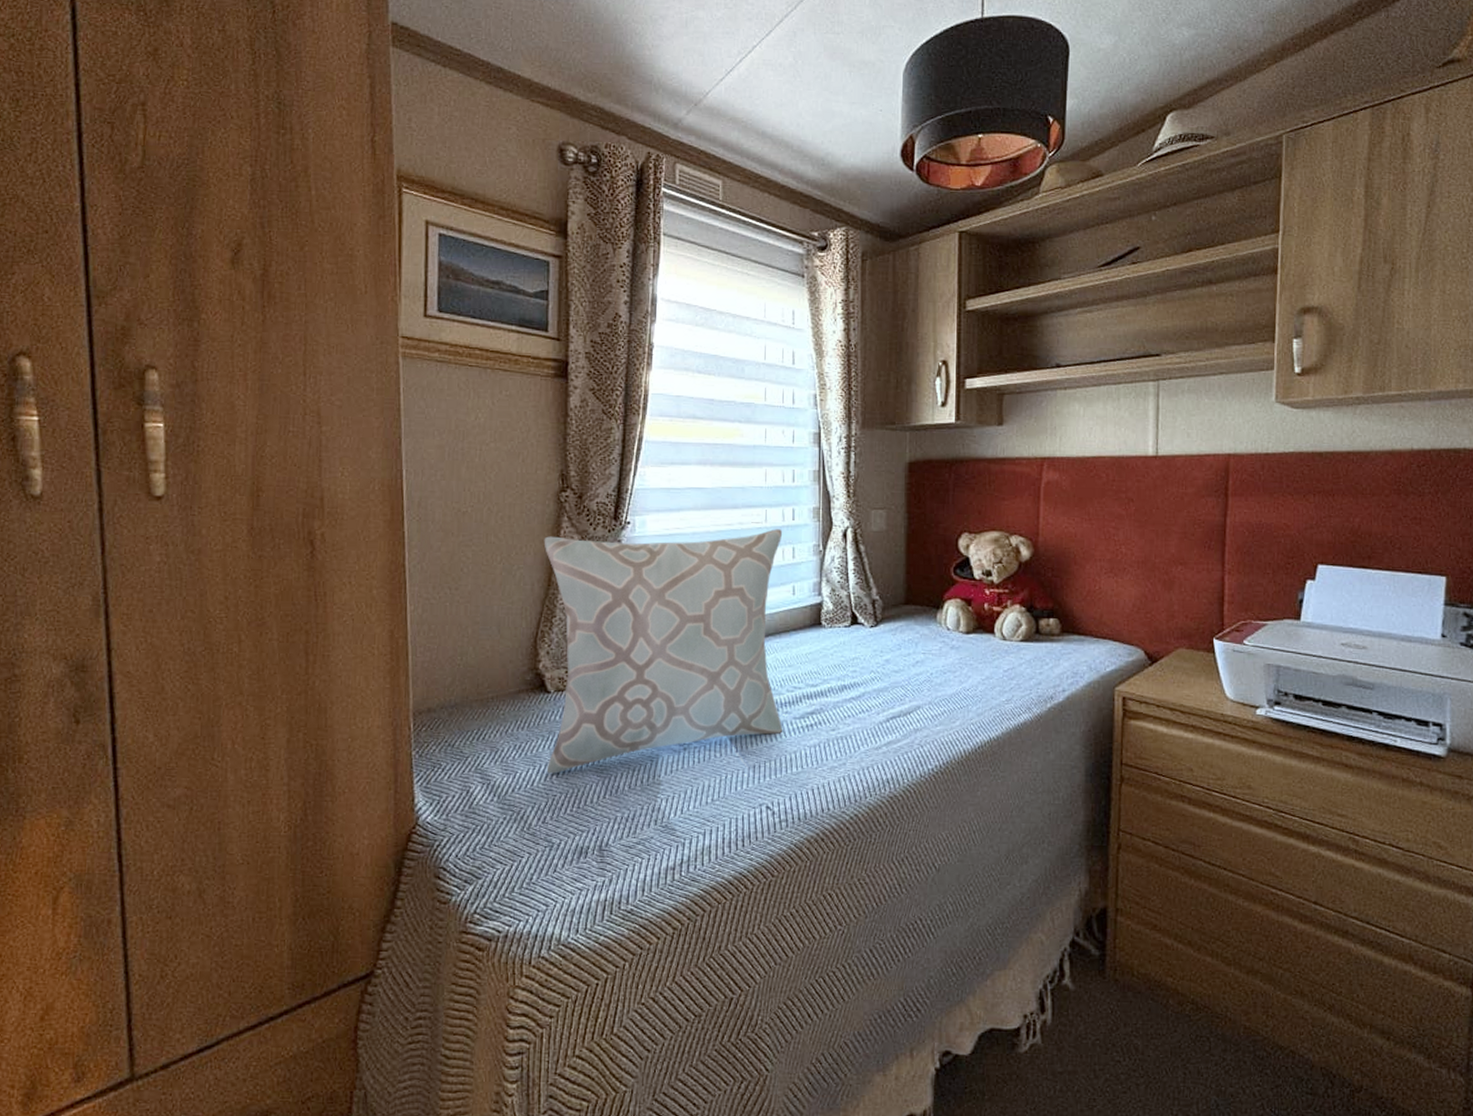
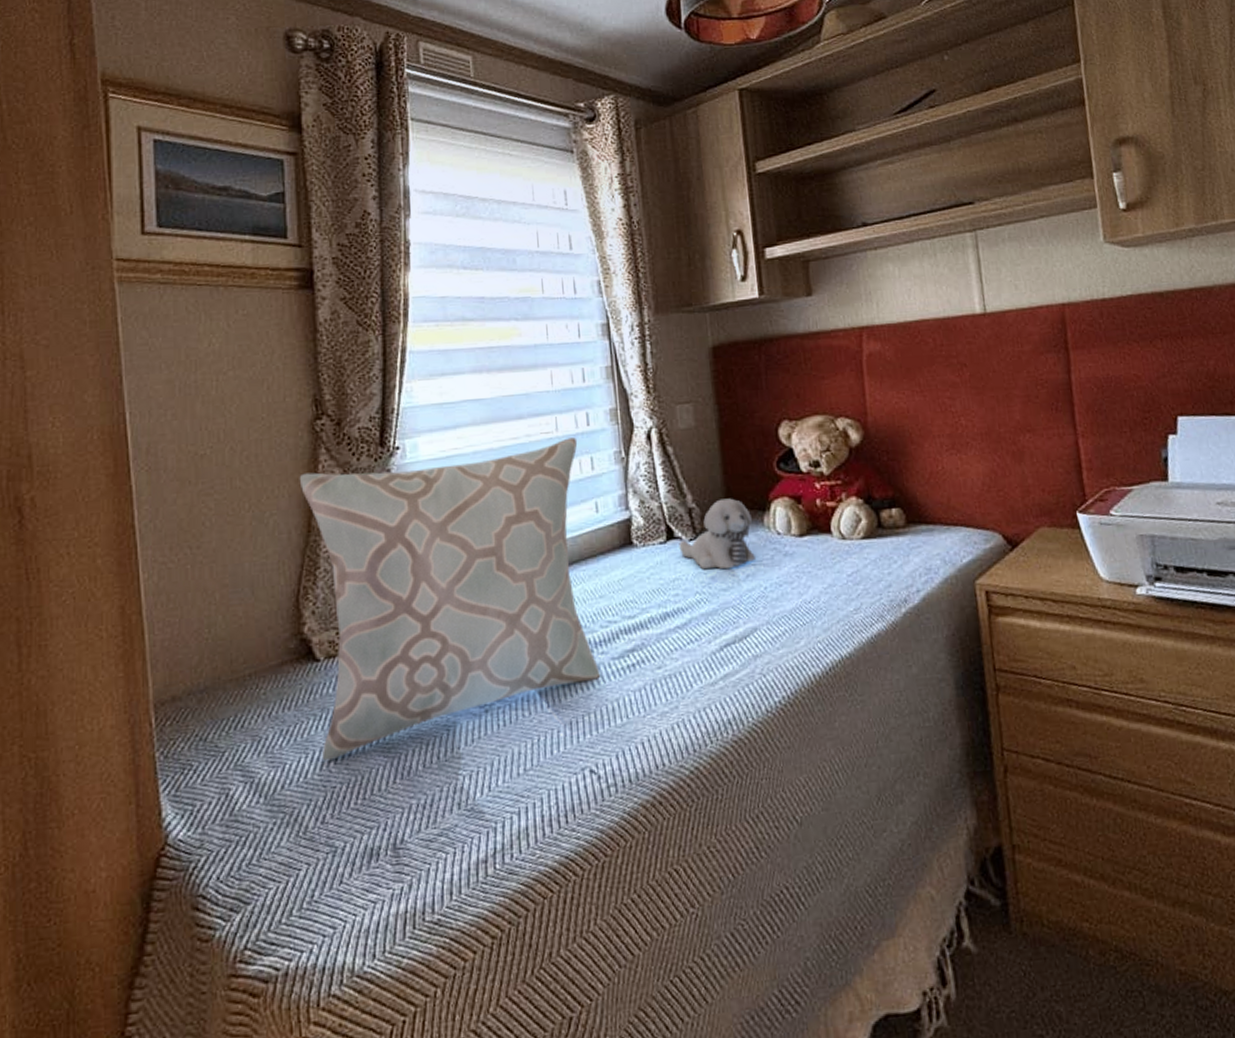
plush toy: none [861,594,927,655] -> present [679,498,755,570]

